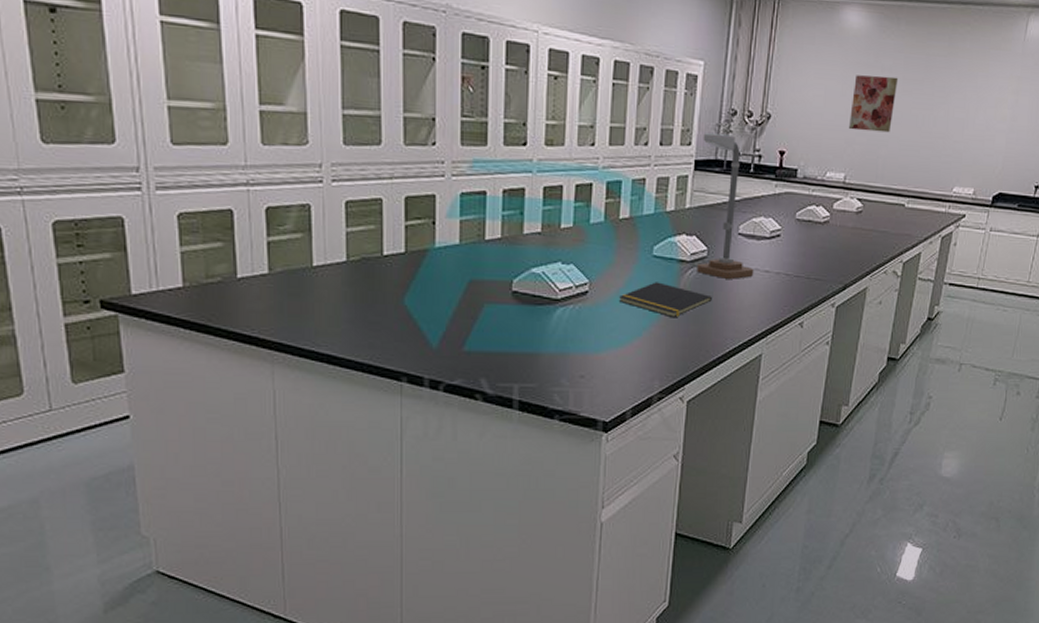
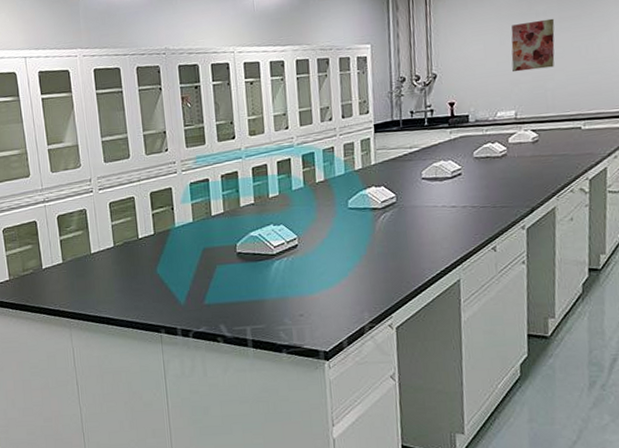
notepad: present [619,282,712,318] -> none [324,229,406,258]
desk lamp: present [697,133,754,279] -> none [378,98,442,219]

